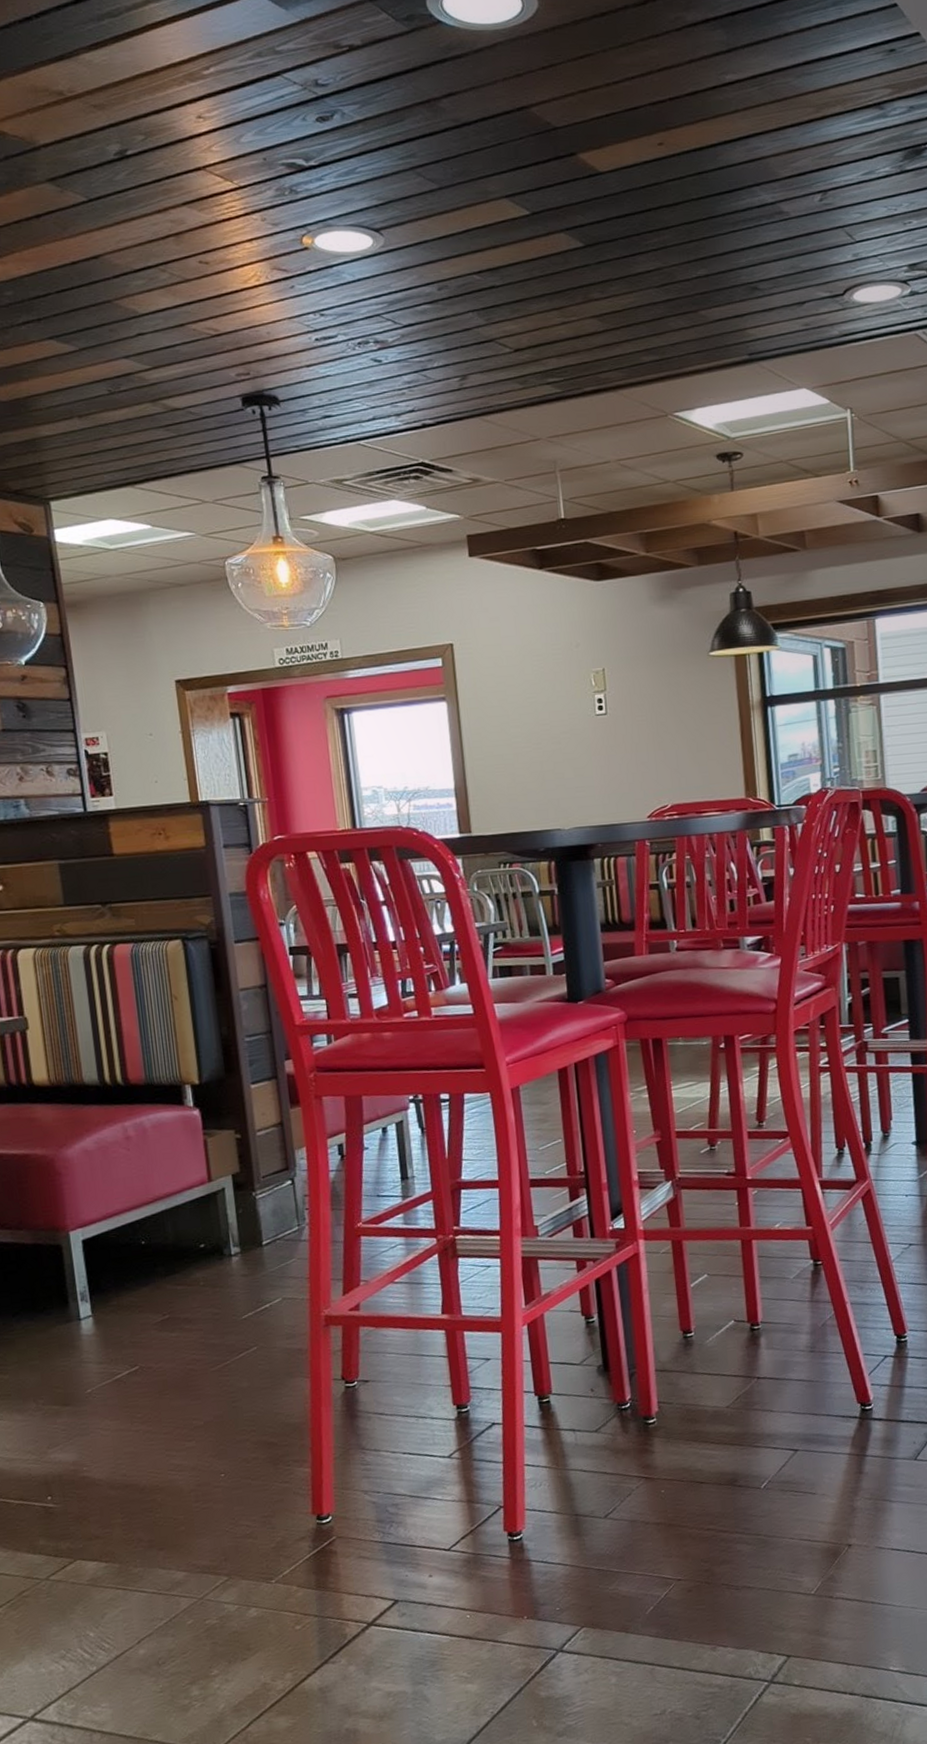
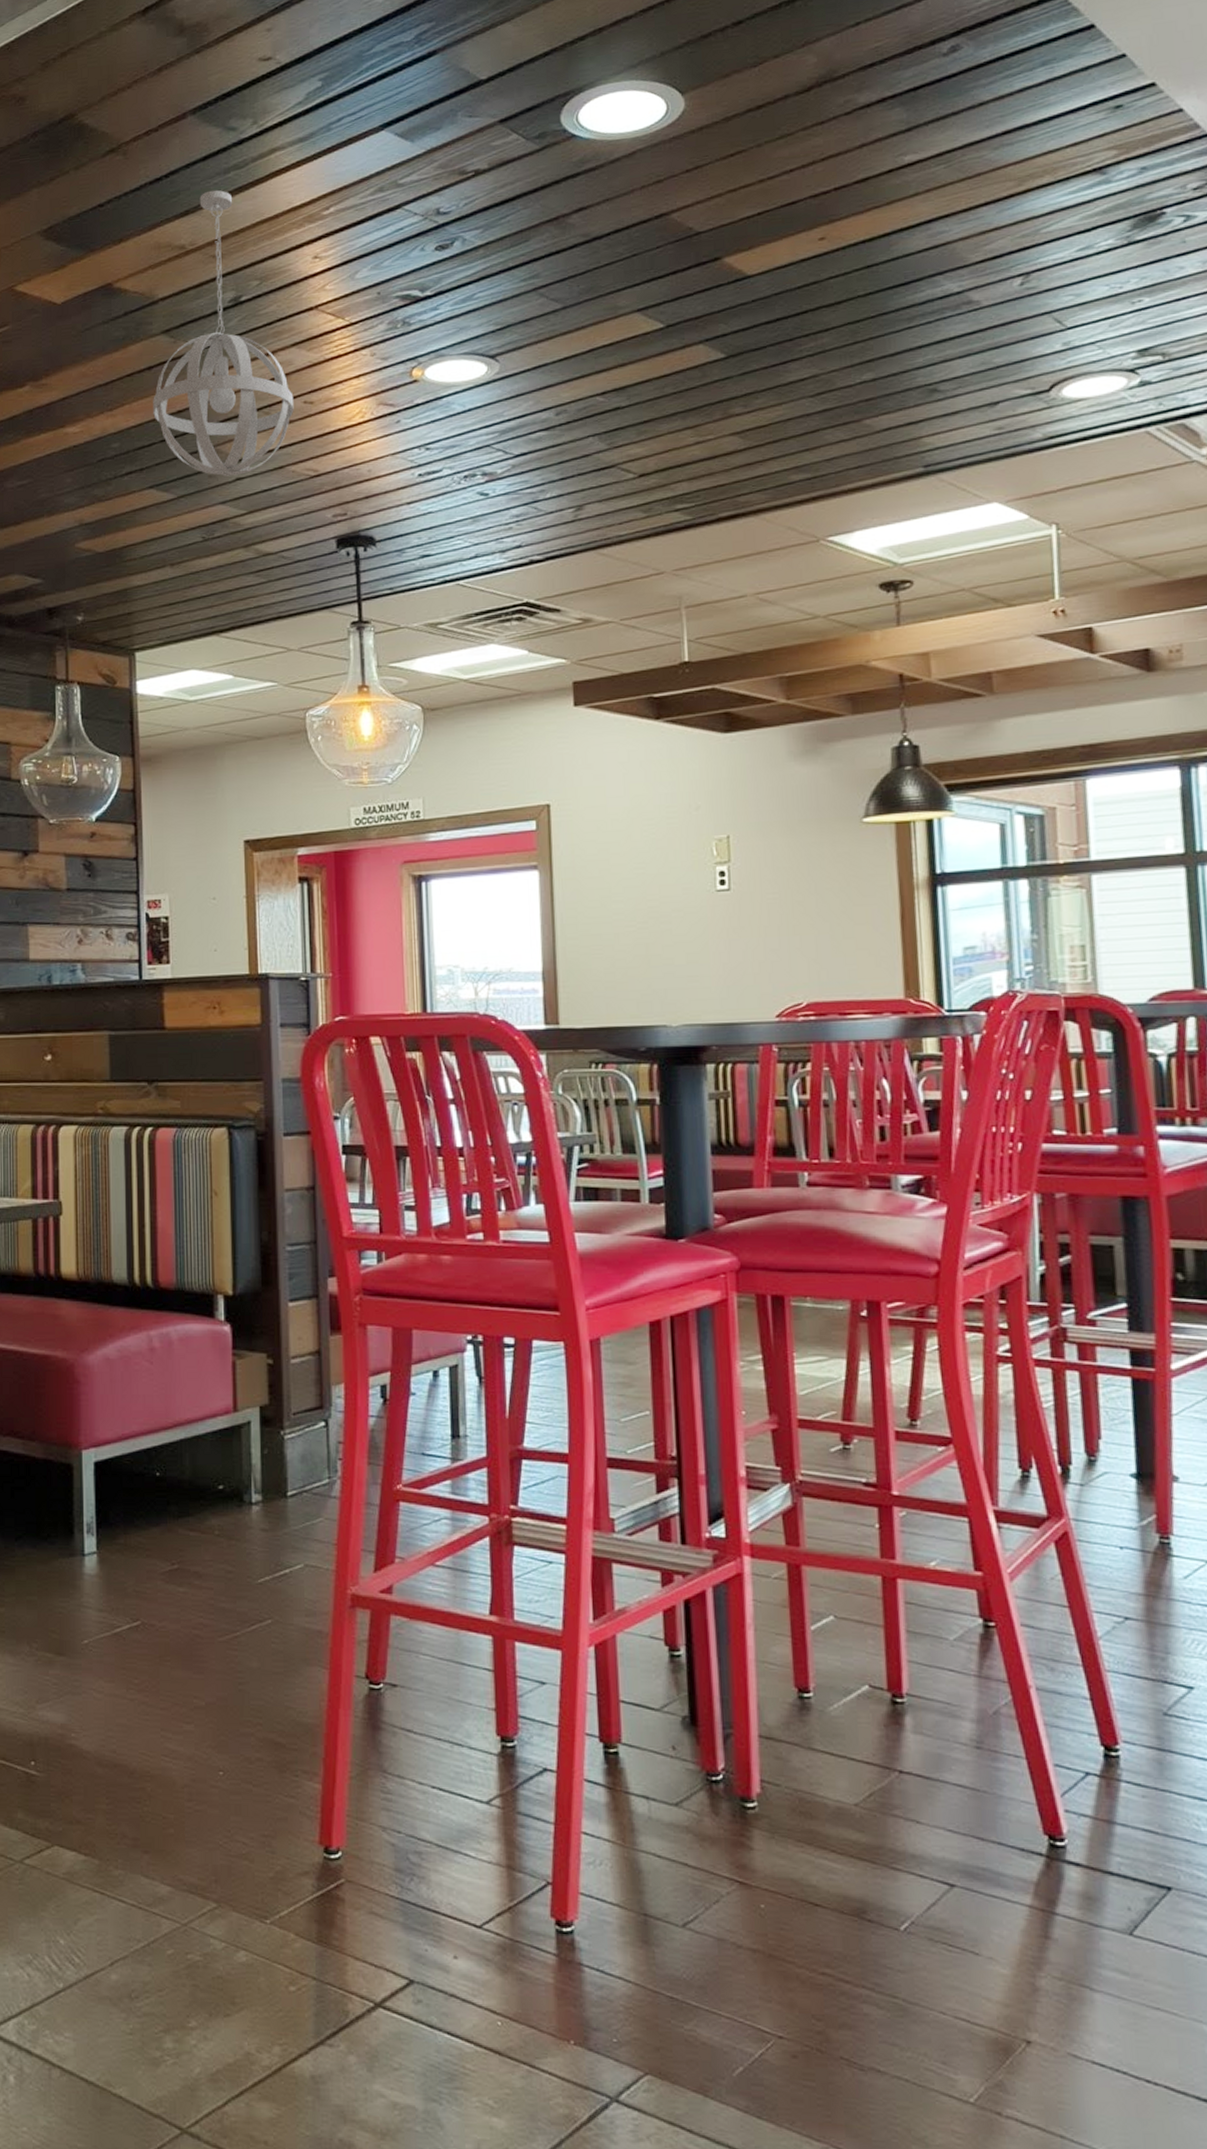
pendant light: none [44,36,190,331] -> present [153,189,294,477]

